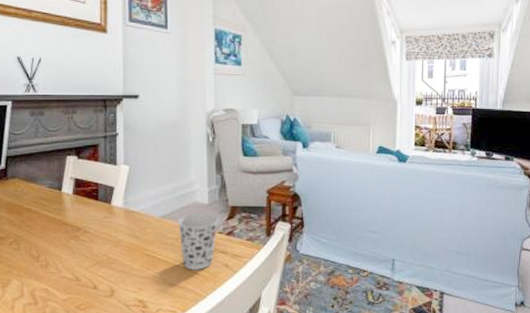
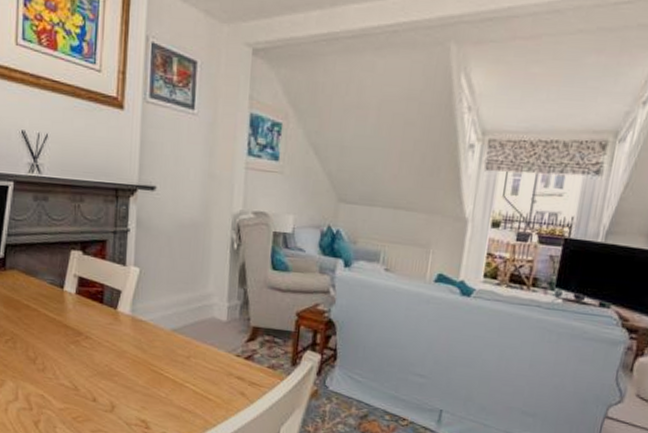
cup: present [177,212,219,270] -> none [189,329,238,395]

